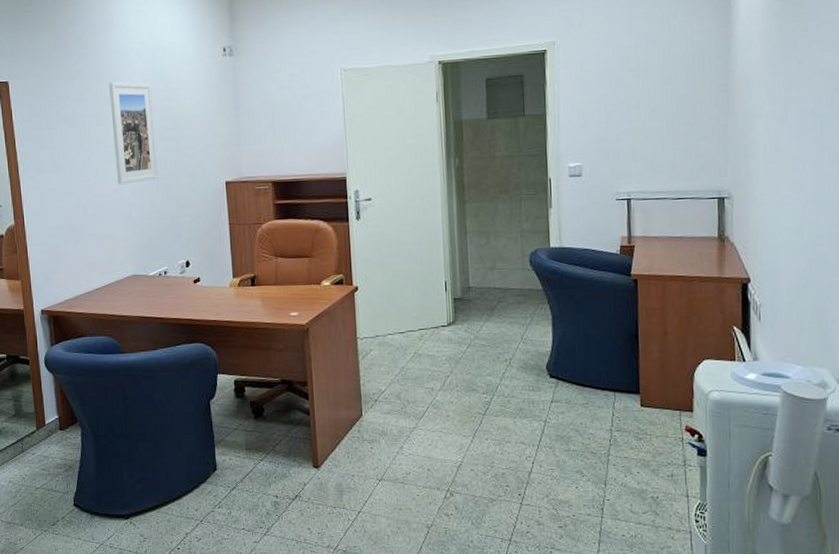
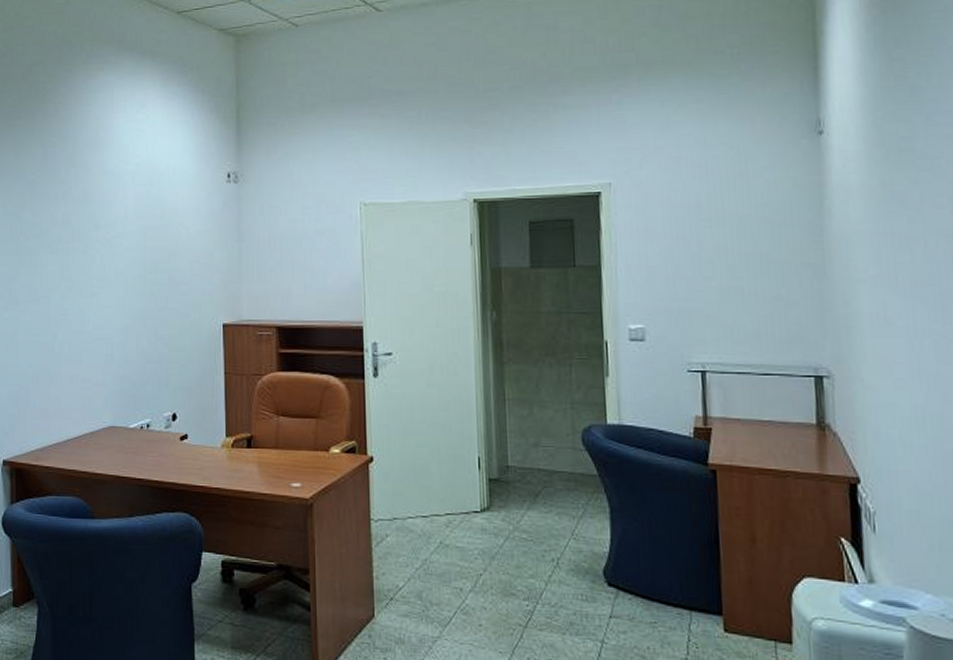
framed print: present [109,82,158,185] -> none [98,206,146,321]

